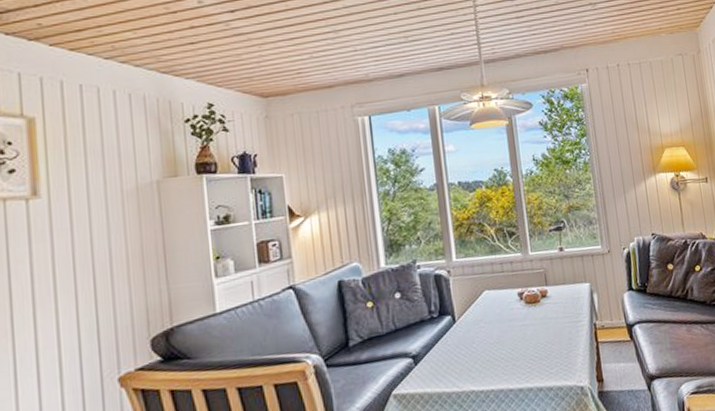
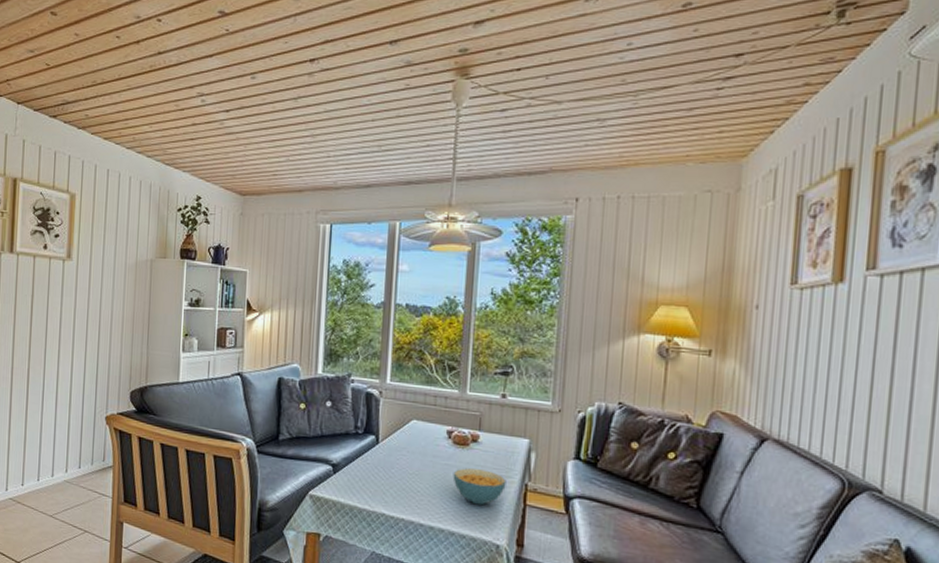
cereal bowl: none [530,320,579,355] -> present [453,468,506,506]

